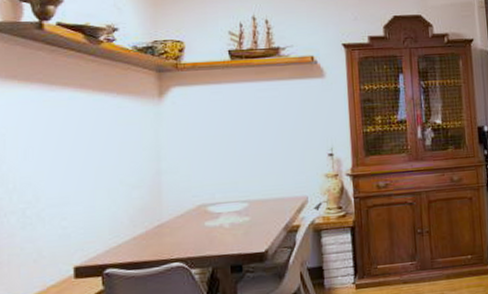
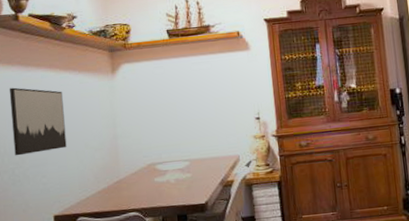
wall art: none [26,109,96,194] -> present [10,87,67,156]

